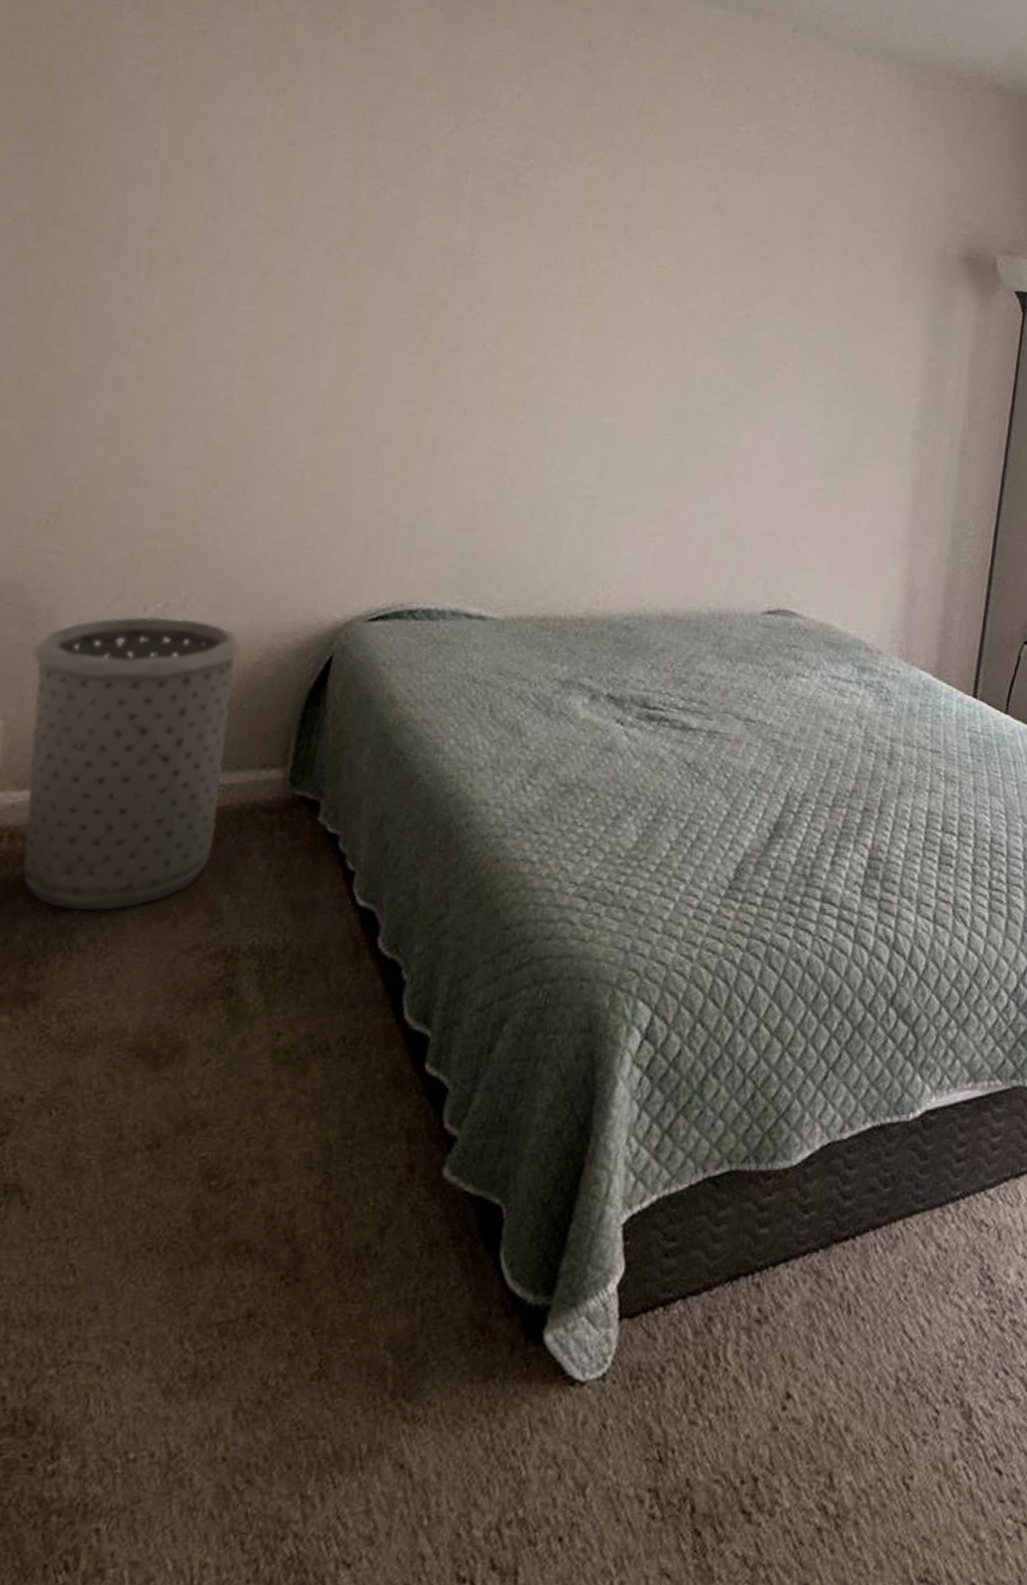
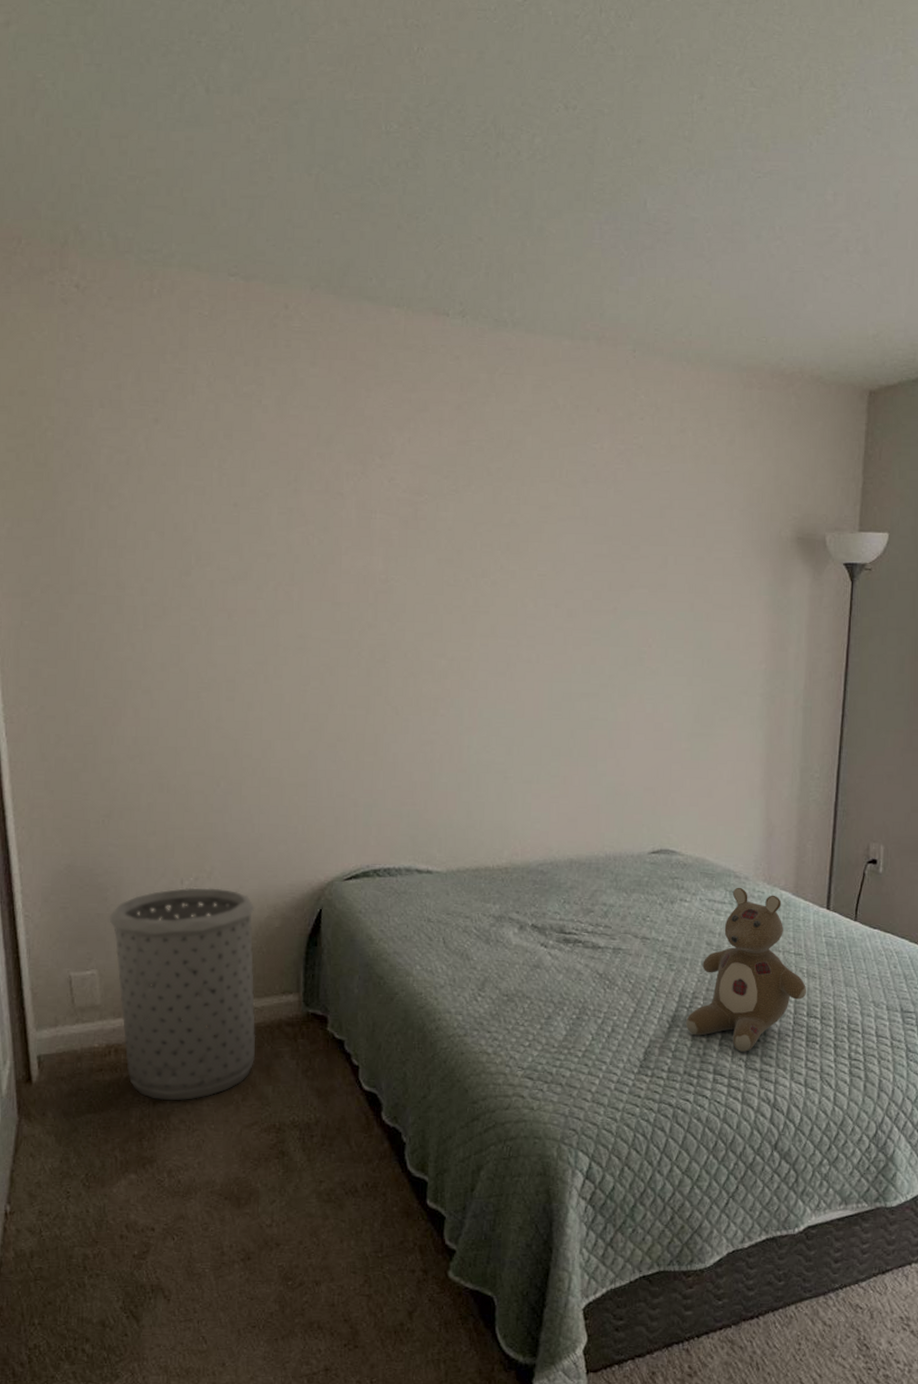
stuffed bear: none [791,662,944,874] -> present [686,887,807,1052]

